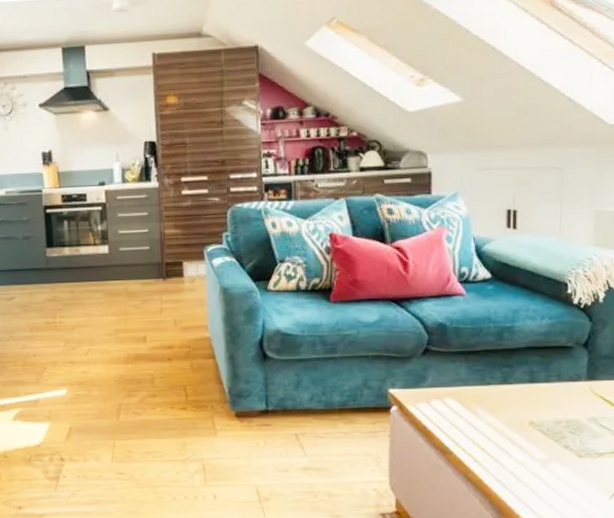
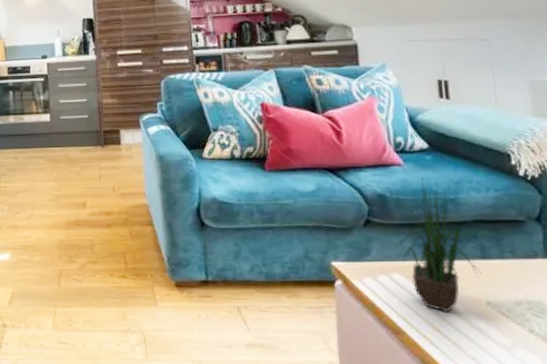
potted plant: none [451,307,533,433] -> present [396,178,484,312]

